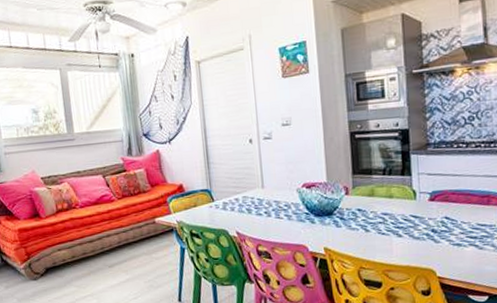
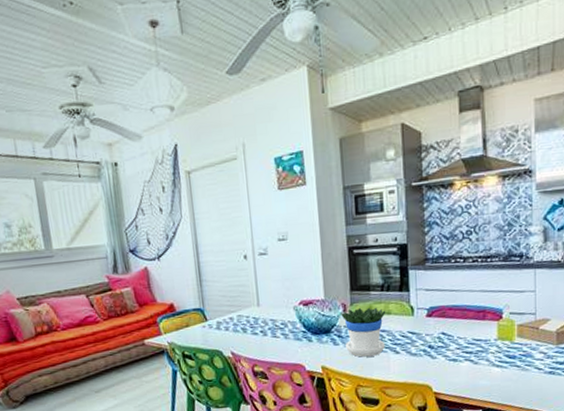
flowerpot: none [343,190,388,240] -> present [341,307,386,357]

